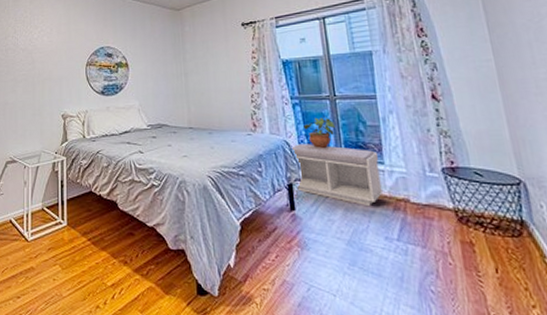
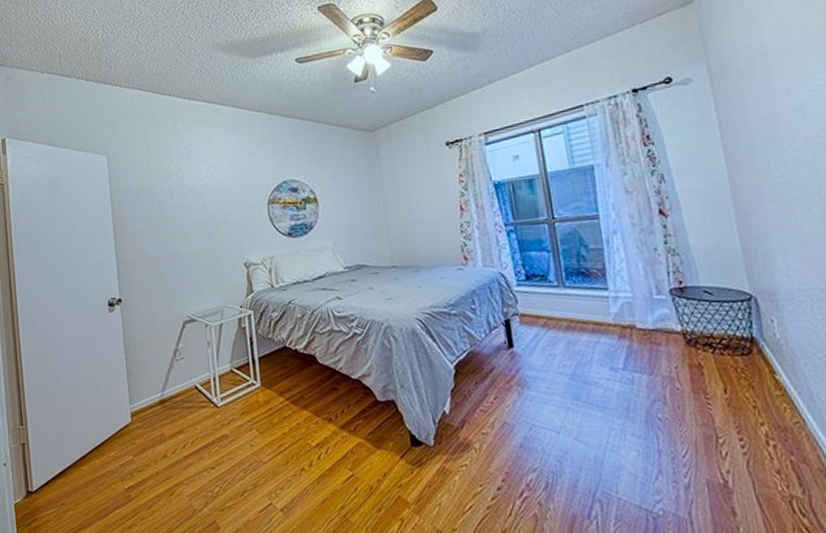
bench: present [290,144,384,207] -> none [506,274,608,337]
potted plant: present [304,115,336,148] -> none [520,241,556,278]

